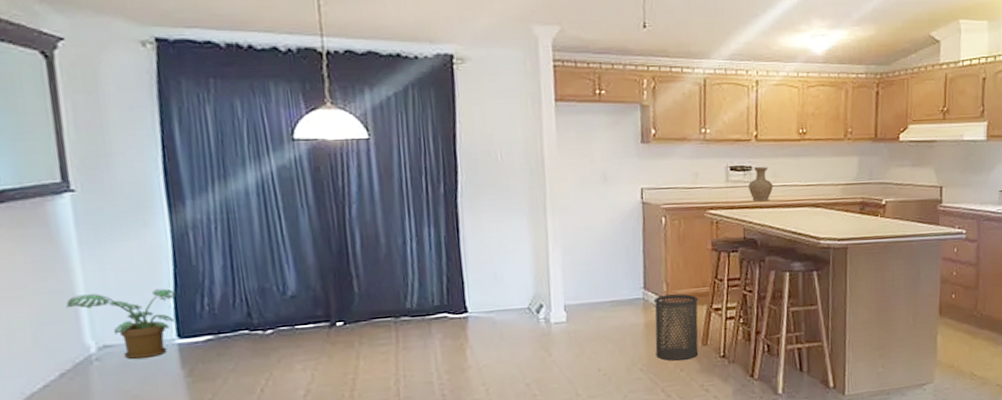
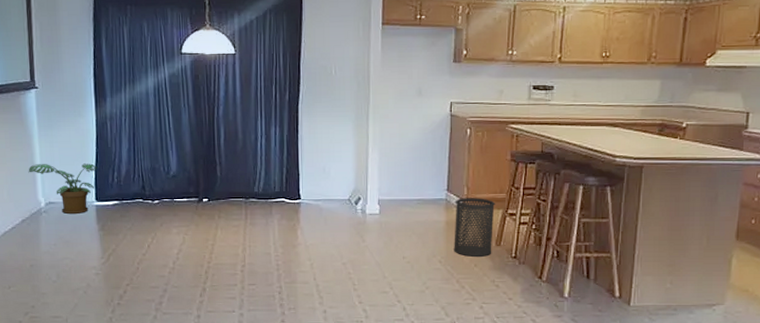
vase: present [749,166,774,201] -> none [549,86,573,118]

